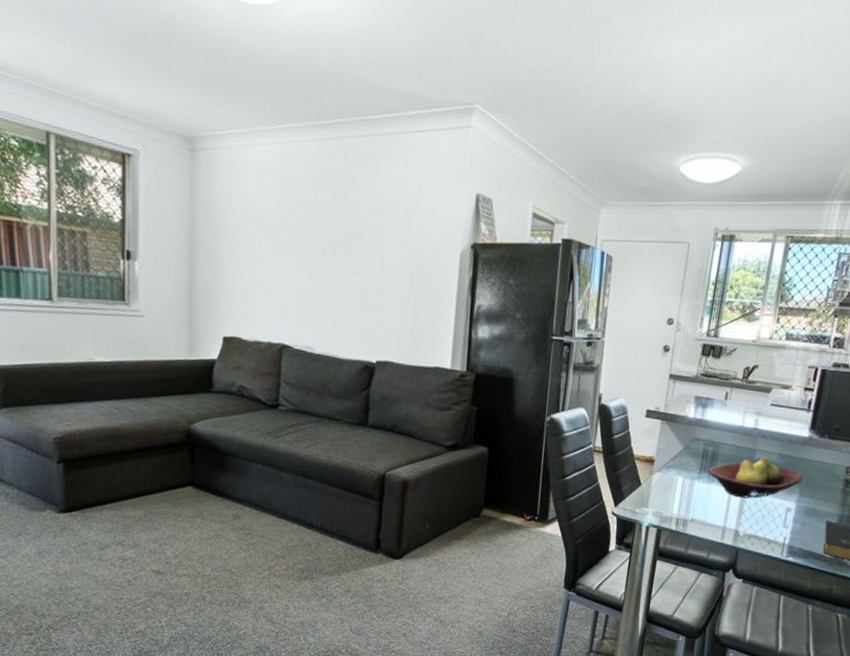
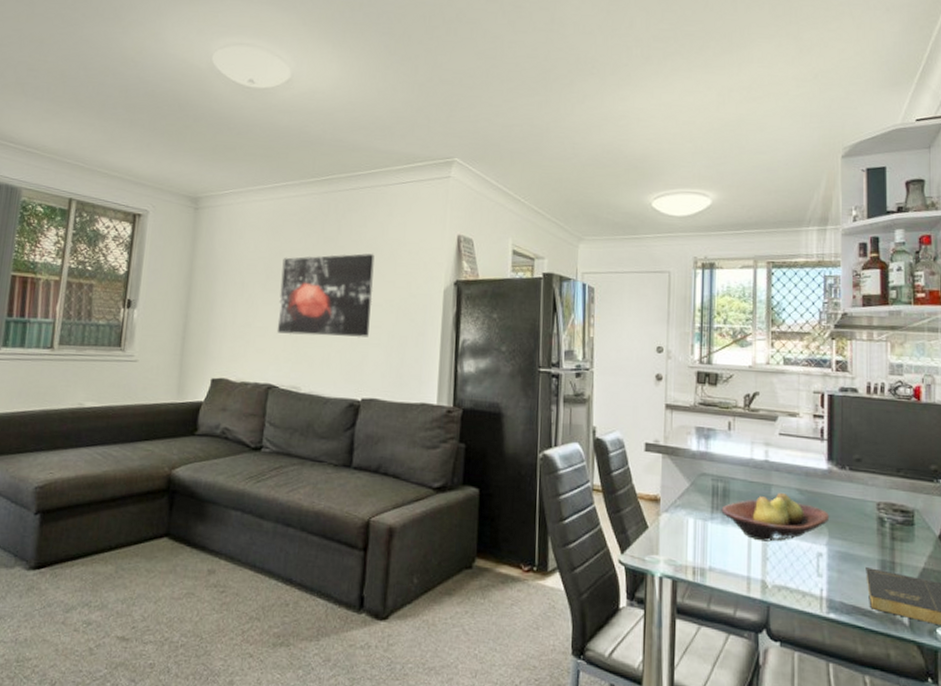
wall art: none [288,210,389,300] -> present [277,253,375,338]

